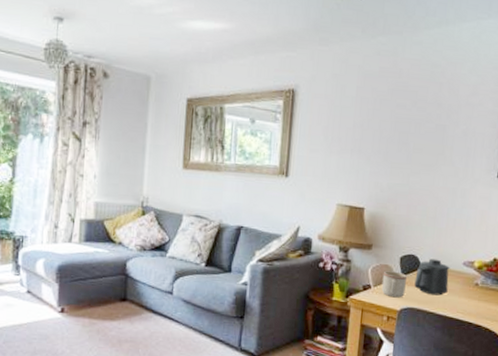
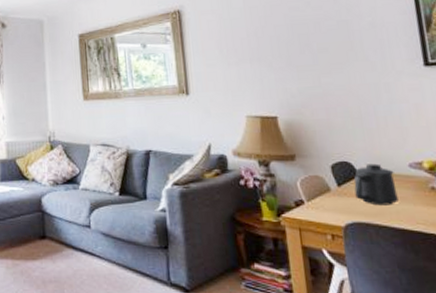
mug: present [381,271,407,298] -> none [314,182,347,212]

